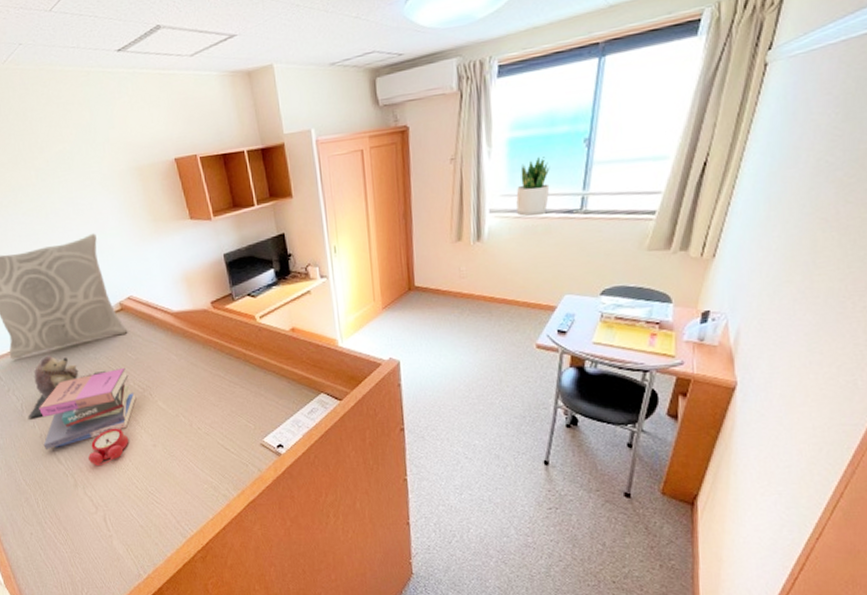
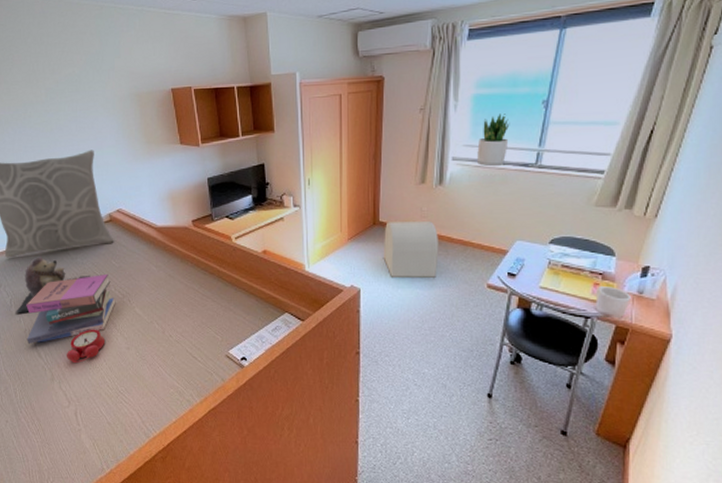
treasure chest: none [421,282,482,346] -> present [383,221,439,278]
mug: none [653,335,691,371] -> present [595,285,631,319]

